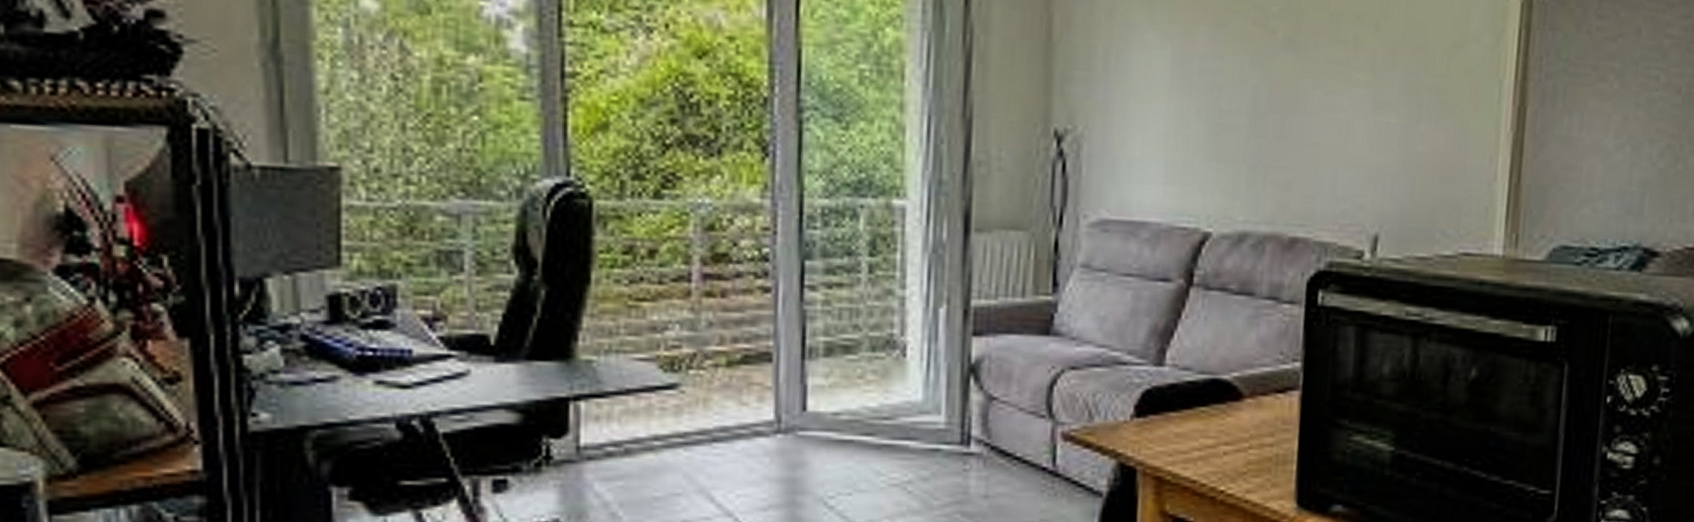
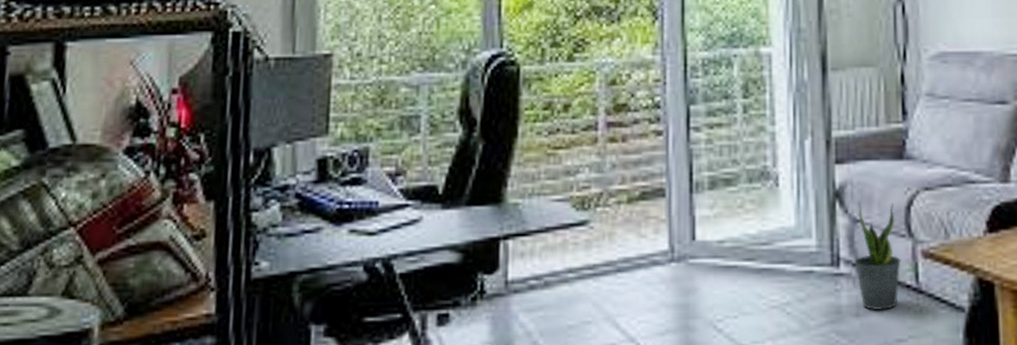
potted plant: none [986,377,1038,493] -> present [854,201,901,311]

